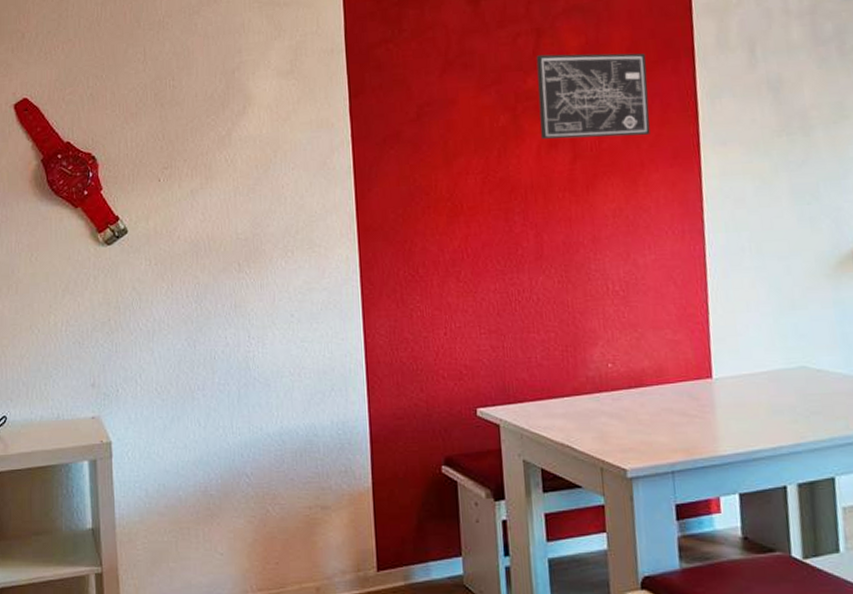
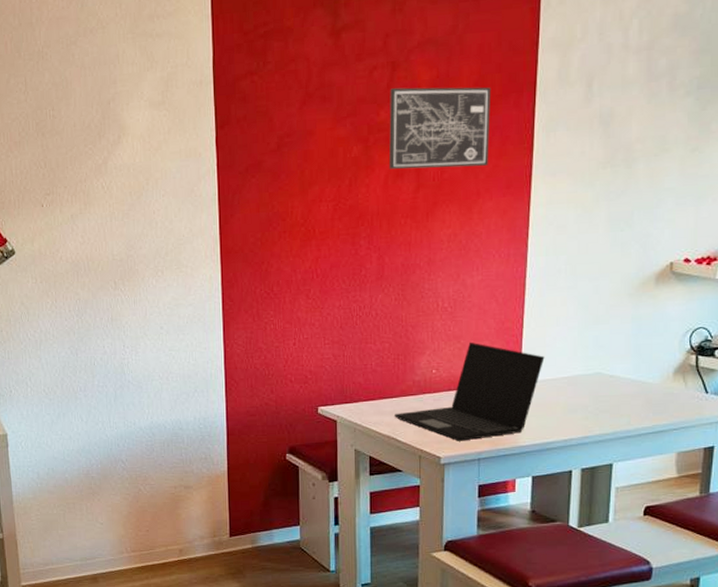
laptop: none [567,330,738,450] -> present [395,342,545,441]

